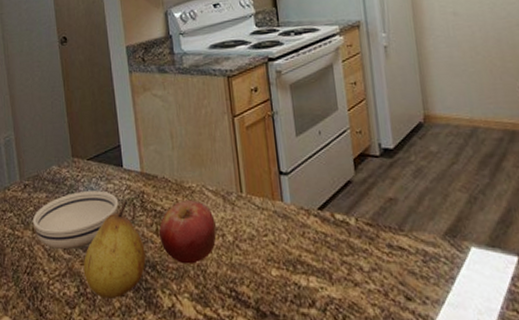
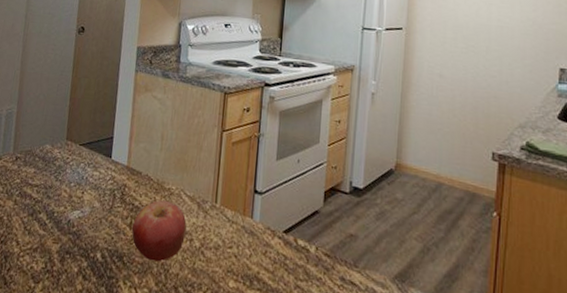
bowl: present [32,190,119,250] -> none [16,173,101,228]
fruit: present [83,201,146,298] -> none [54,190,116,281]

